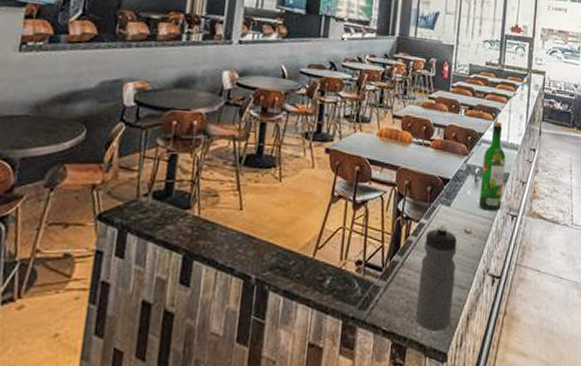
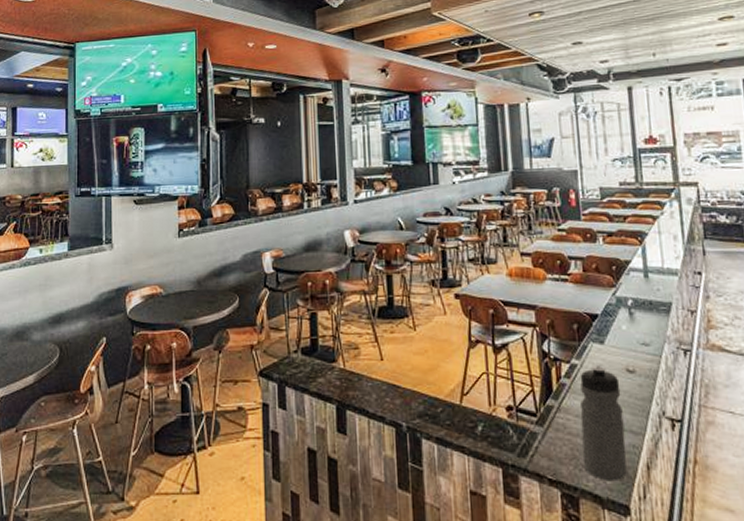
wine bottle: present [479,121,506,211] -> none [635,246,668,346]

